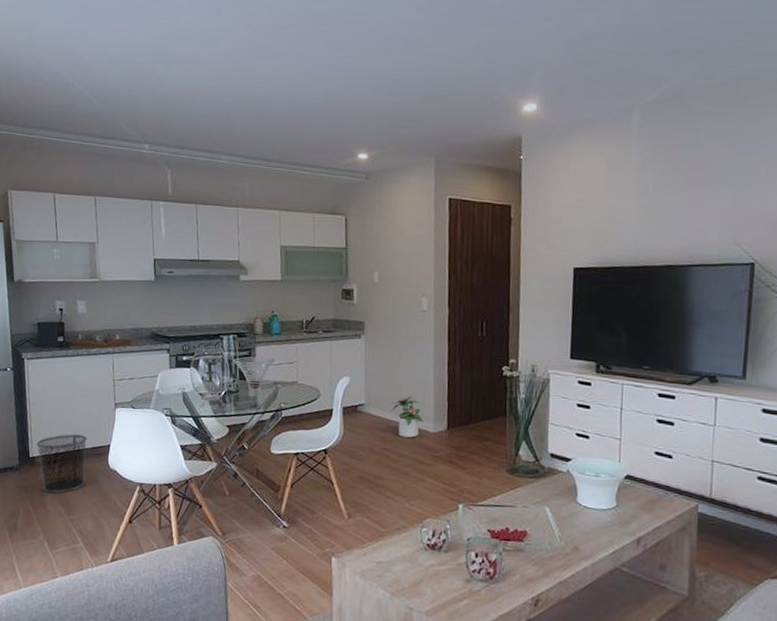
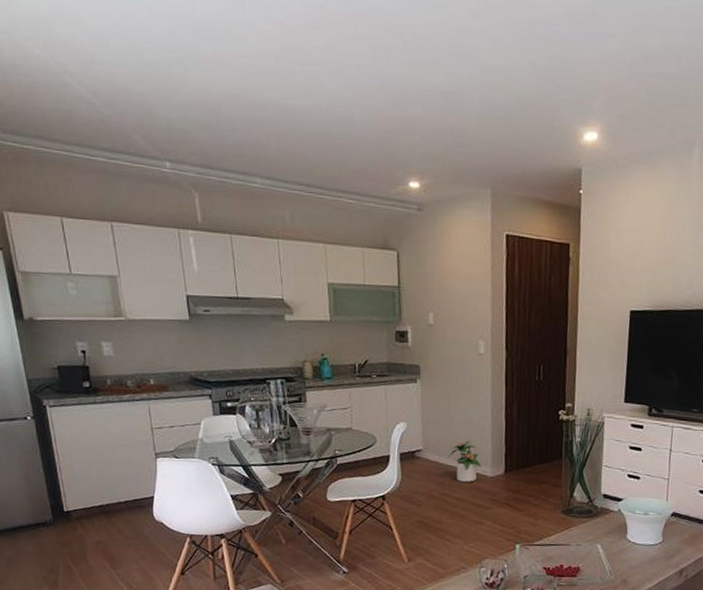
waste bin: present [36,434,87,494] -> none [70,486,130,548]

